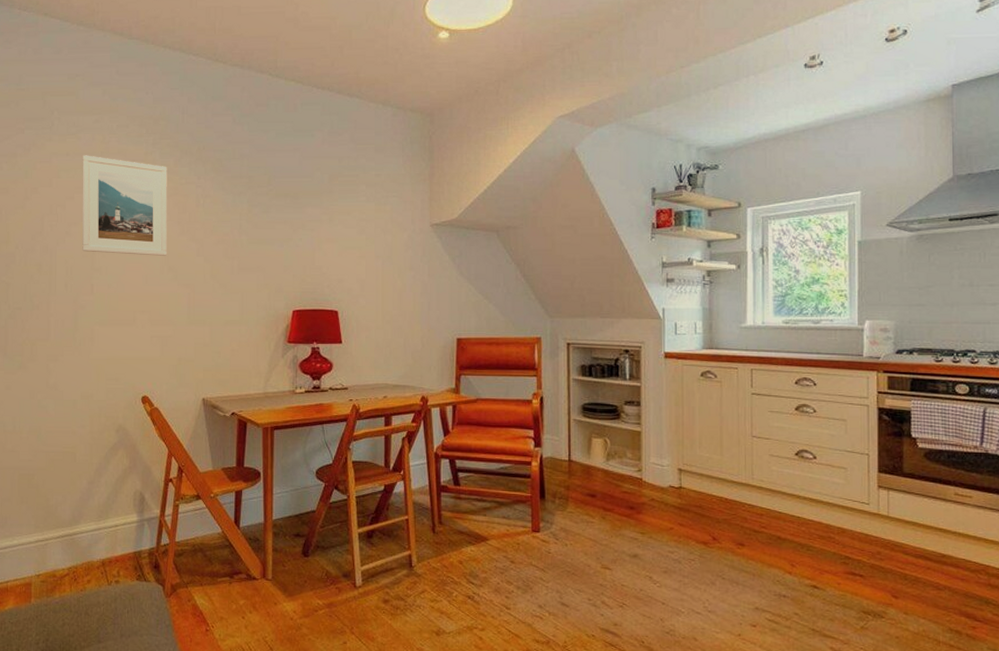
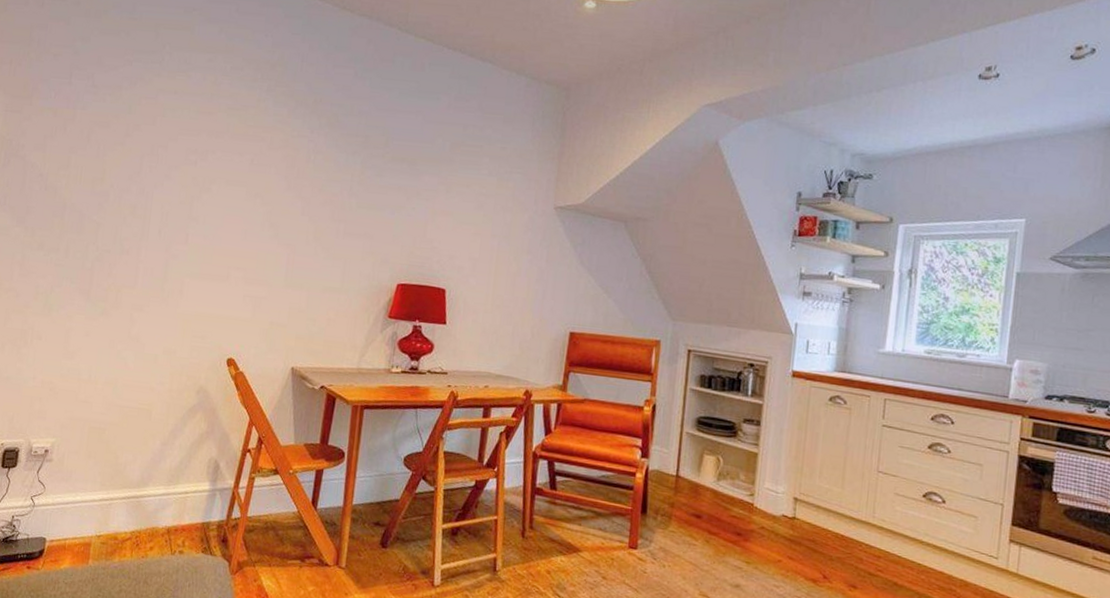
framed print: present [82,155,168,256] -> none [181,95,280,211]

